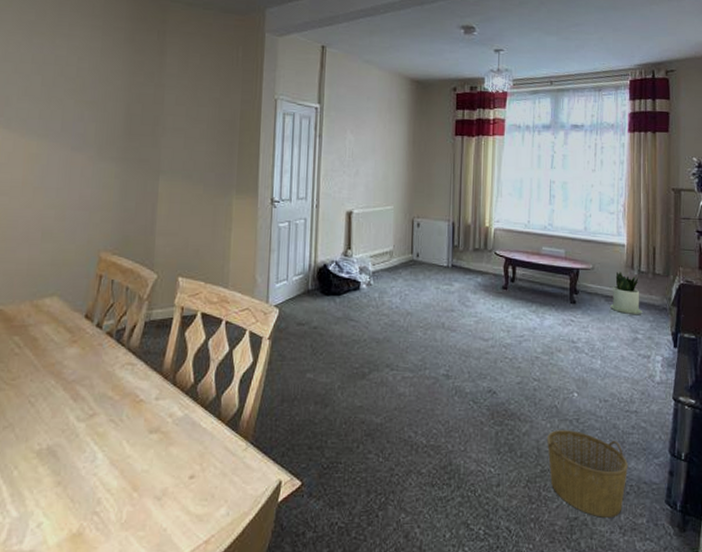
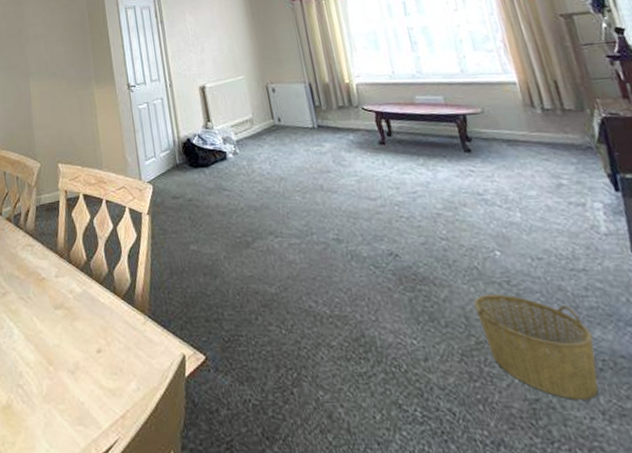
planter: present [610,271,642,315] -> none [513,111,560,158]

